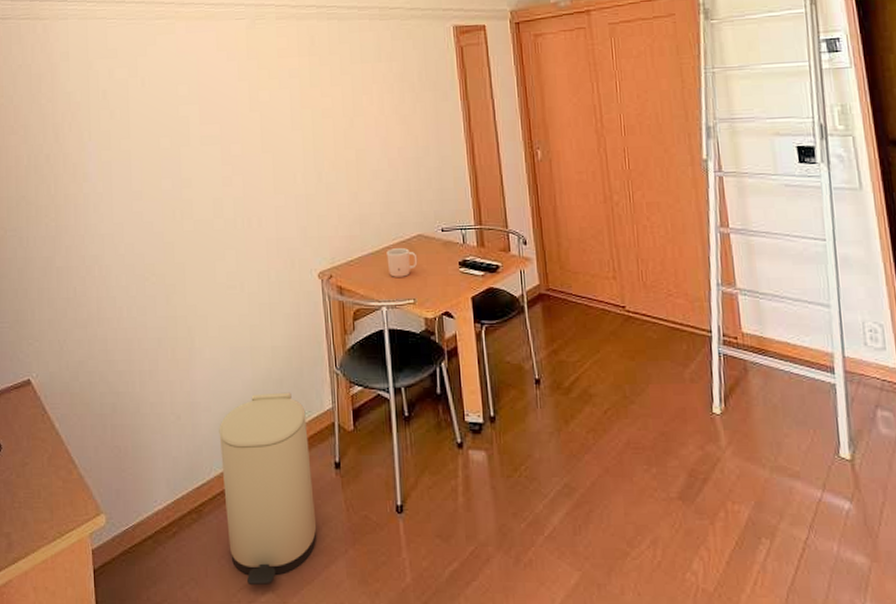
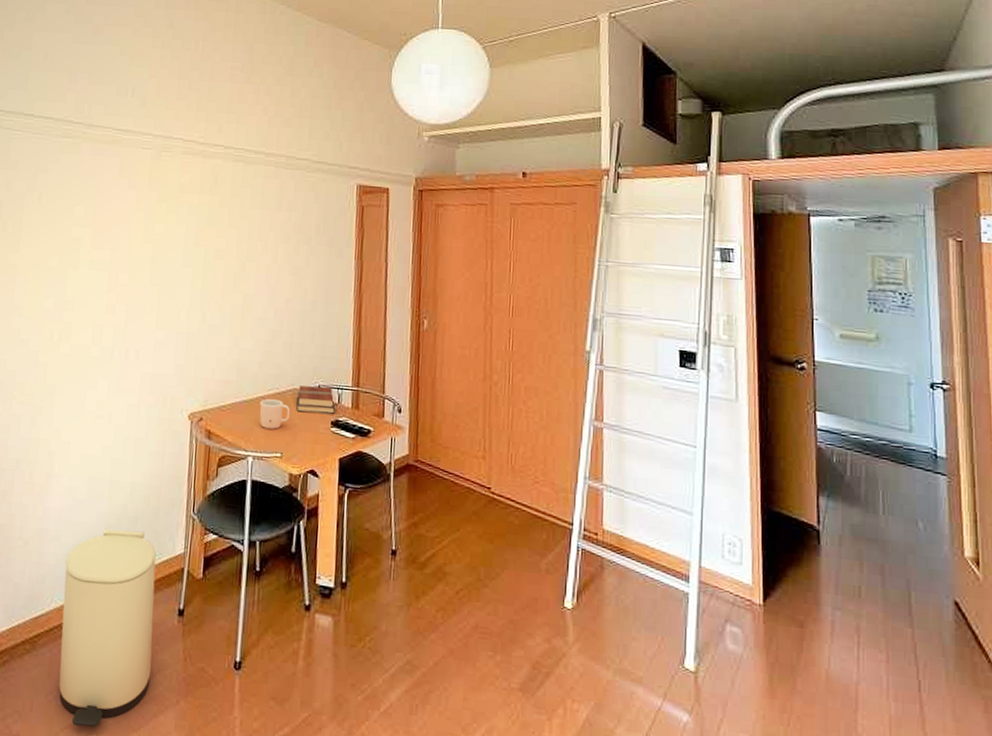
books: none [422,229,461,257] -> present [296,385,335,414]

